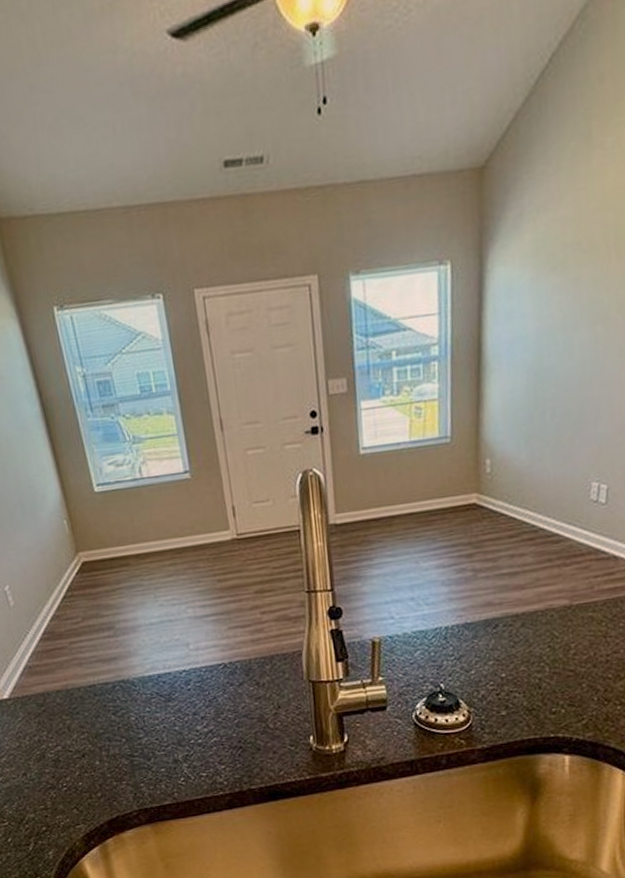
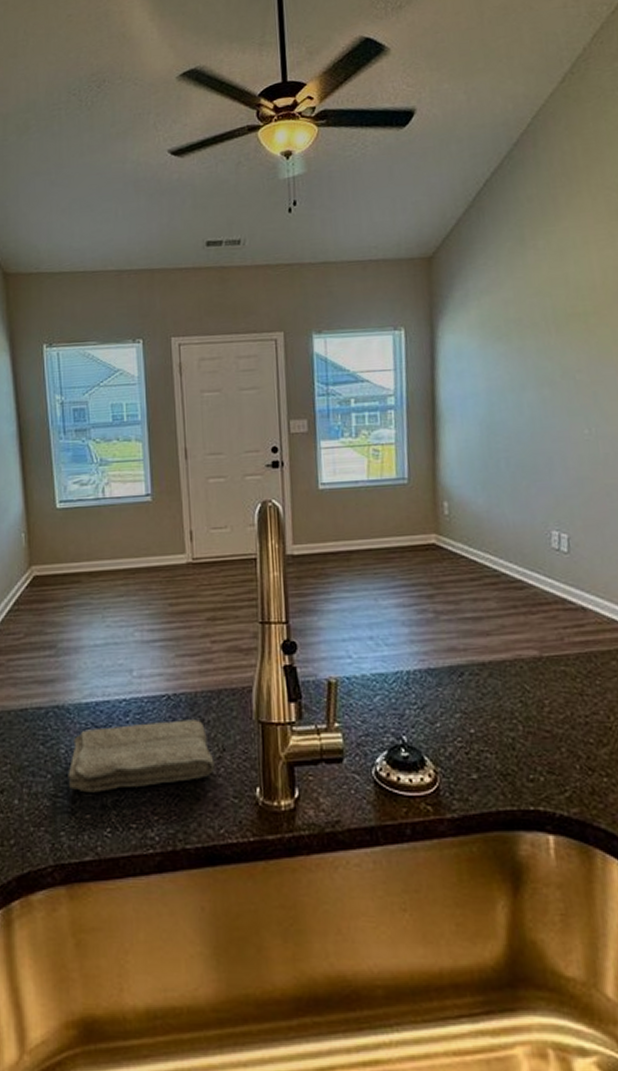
washcloth: none [140,683,272,751] -> present [68,719,215,793]

